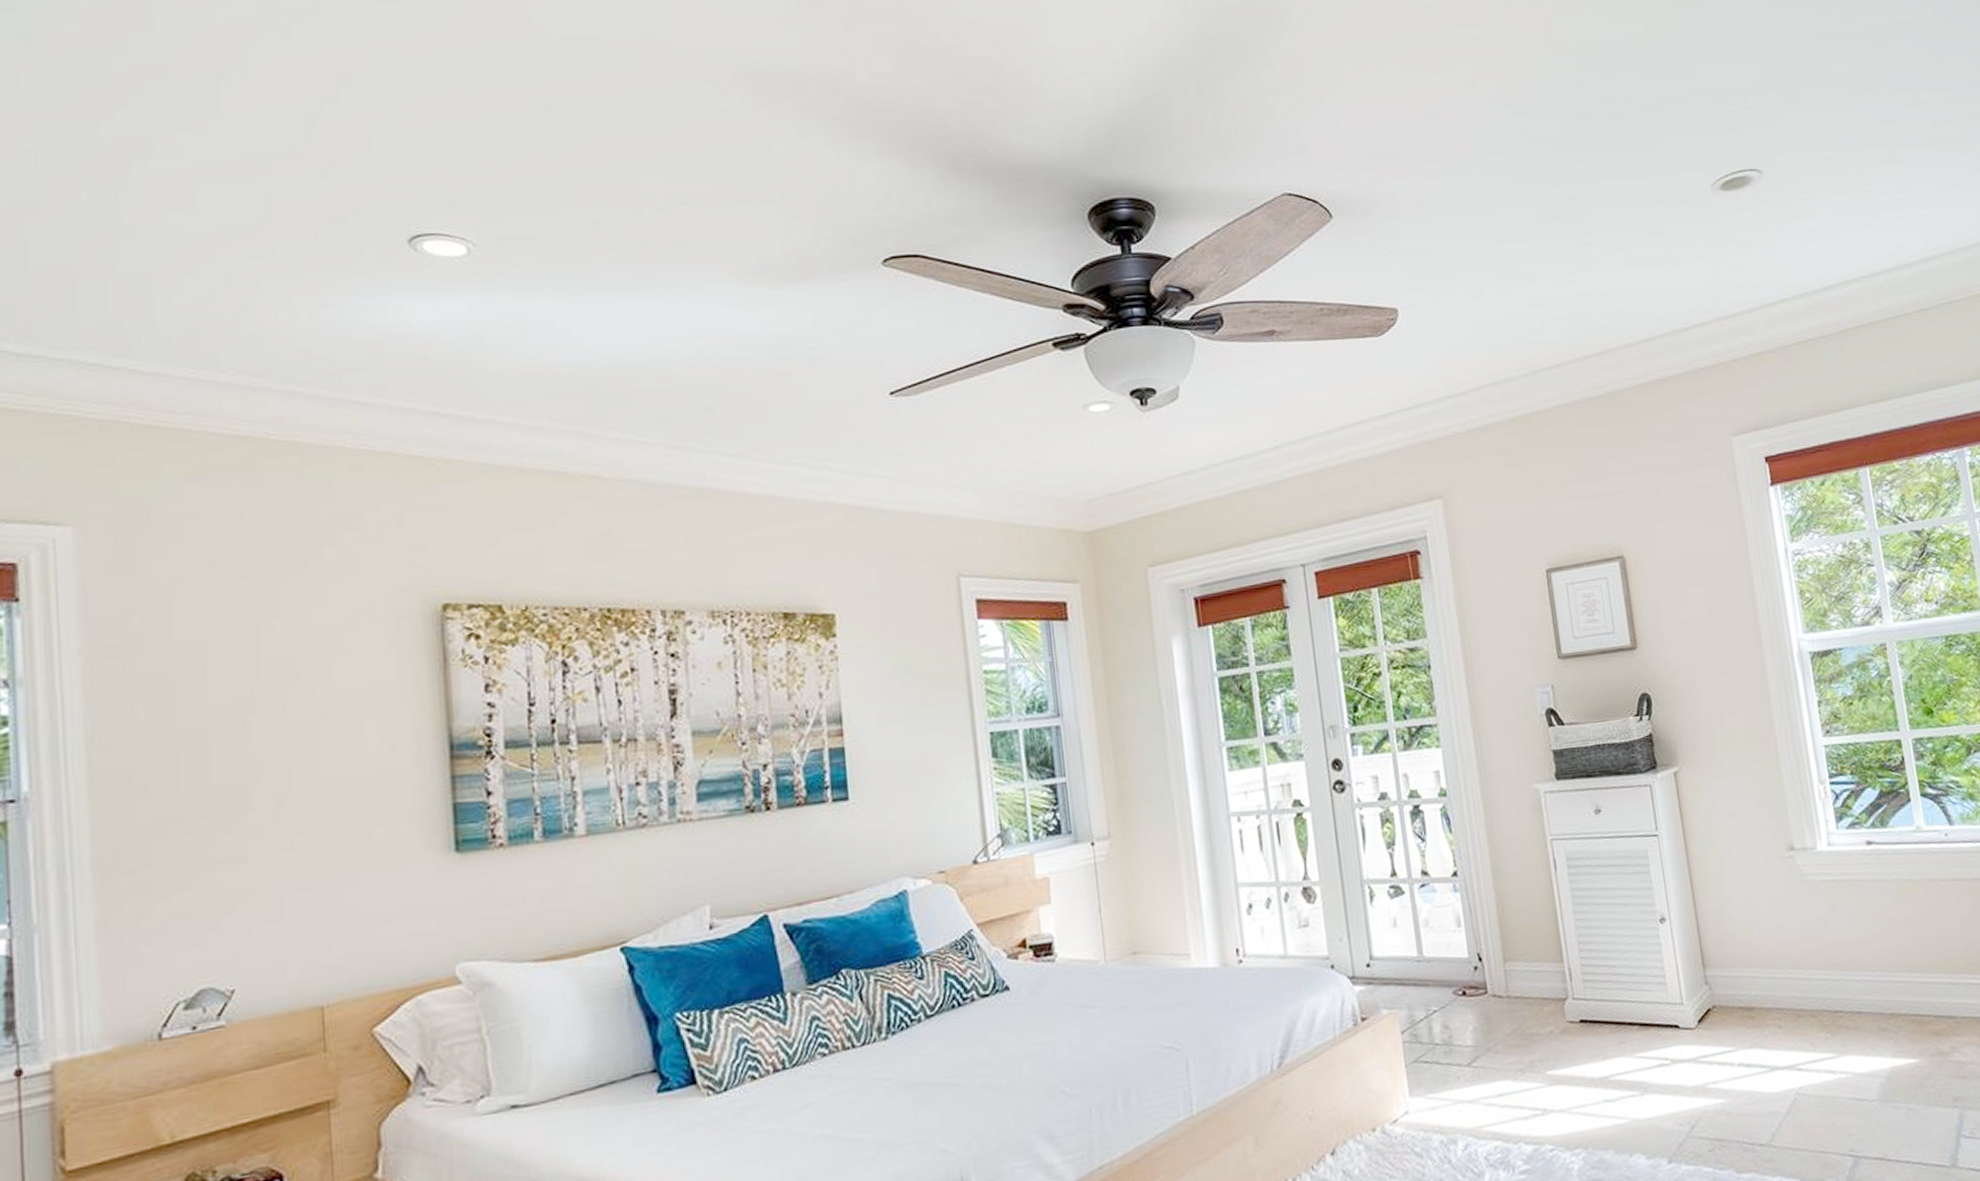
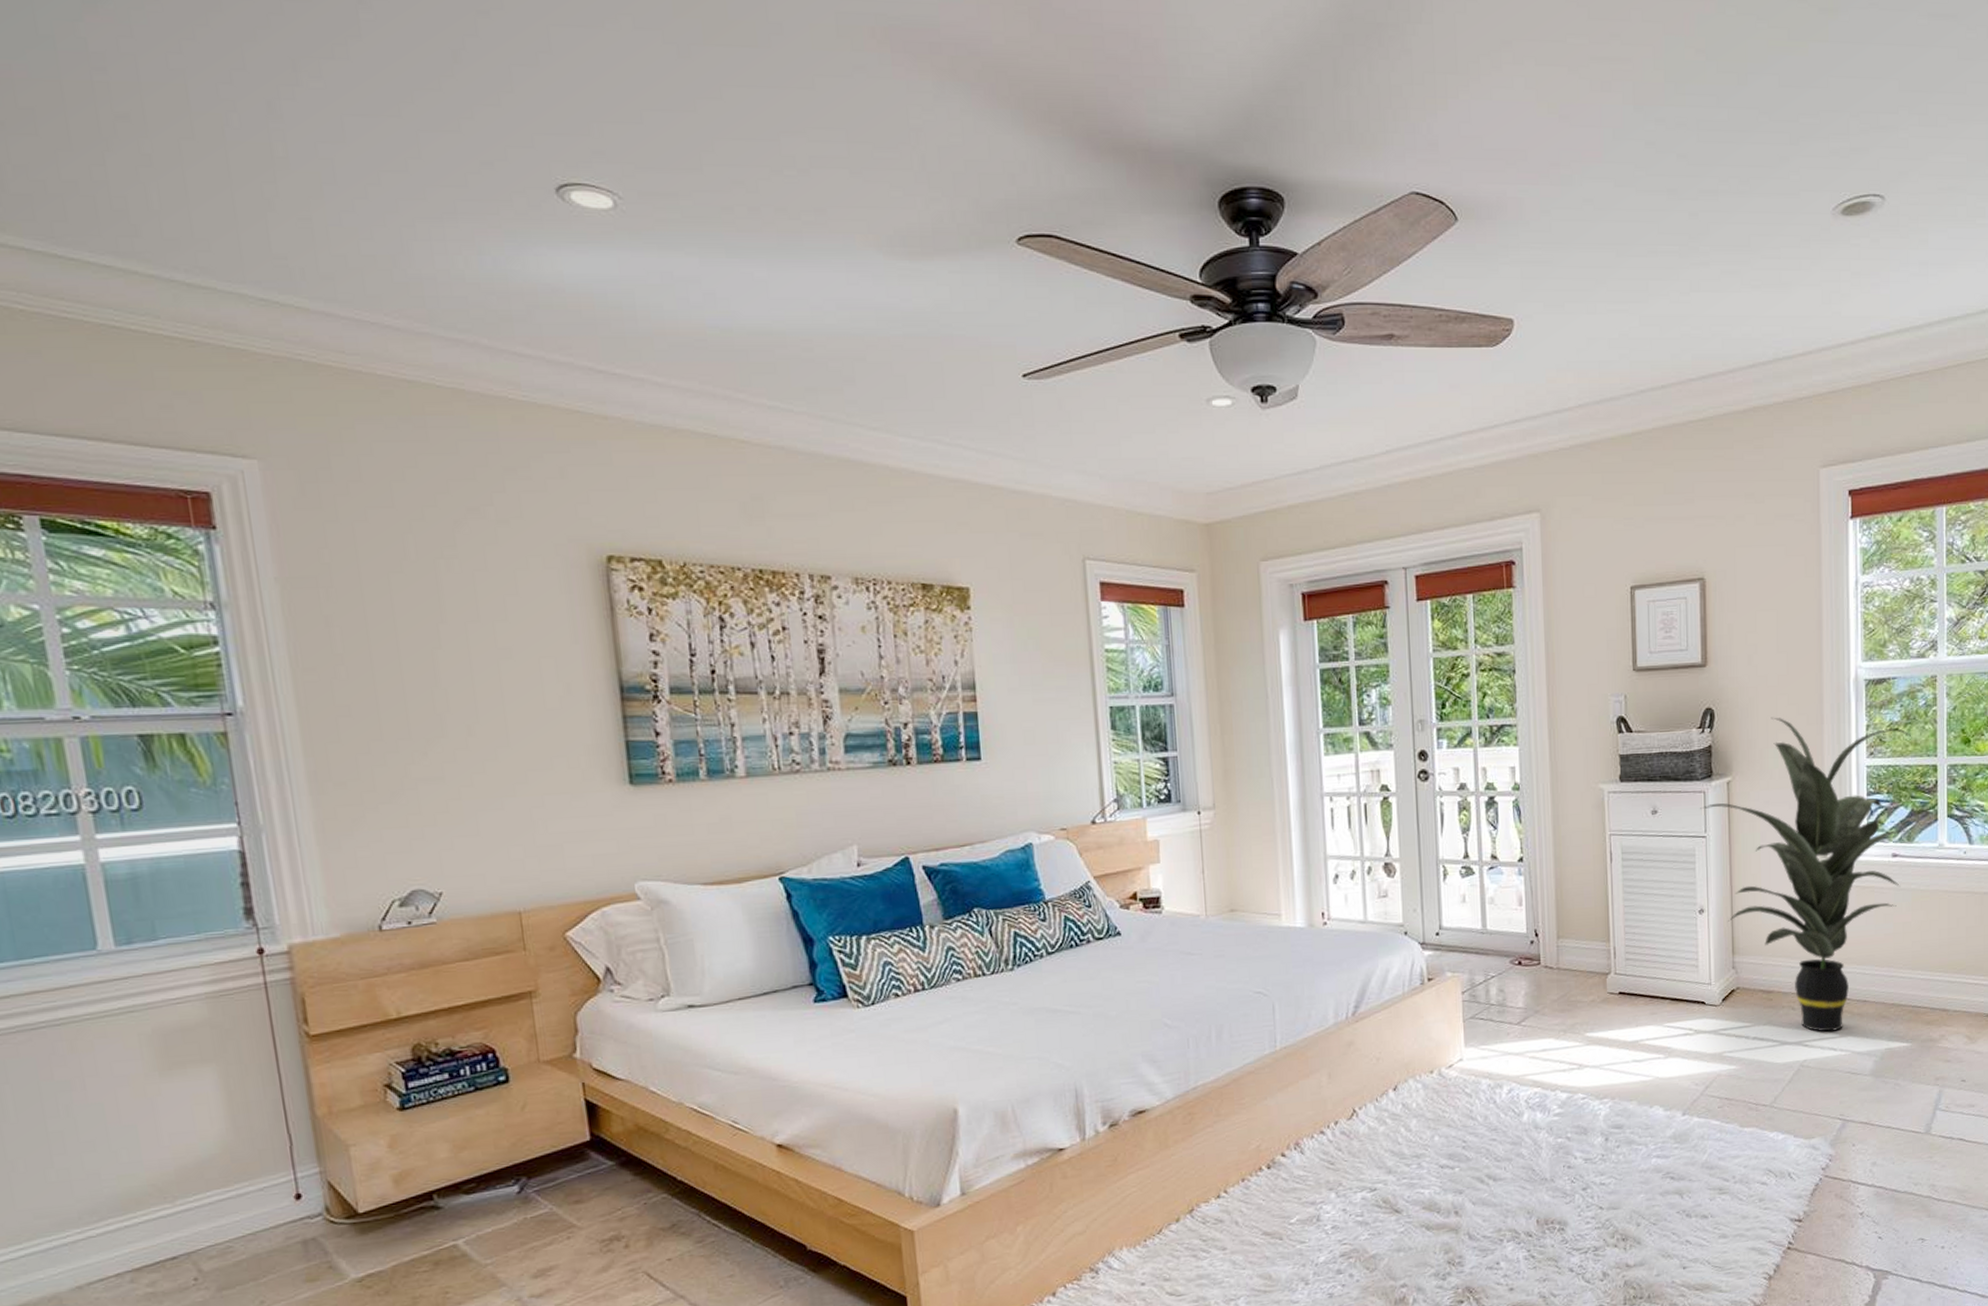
indoor plant: none [1648,698,1880,1053] -> present [1700,717,1911,1033]

